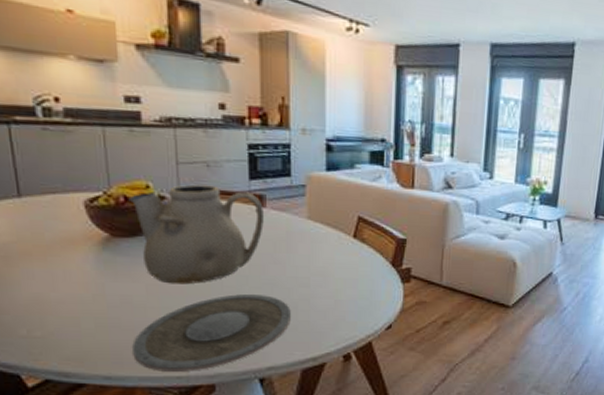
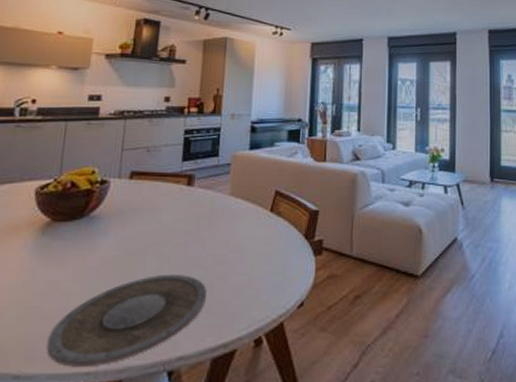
teapot: present [128,184,264,285] -> none [74,168,192,267]

